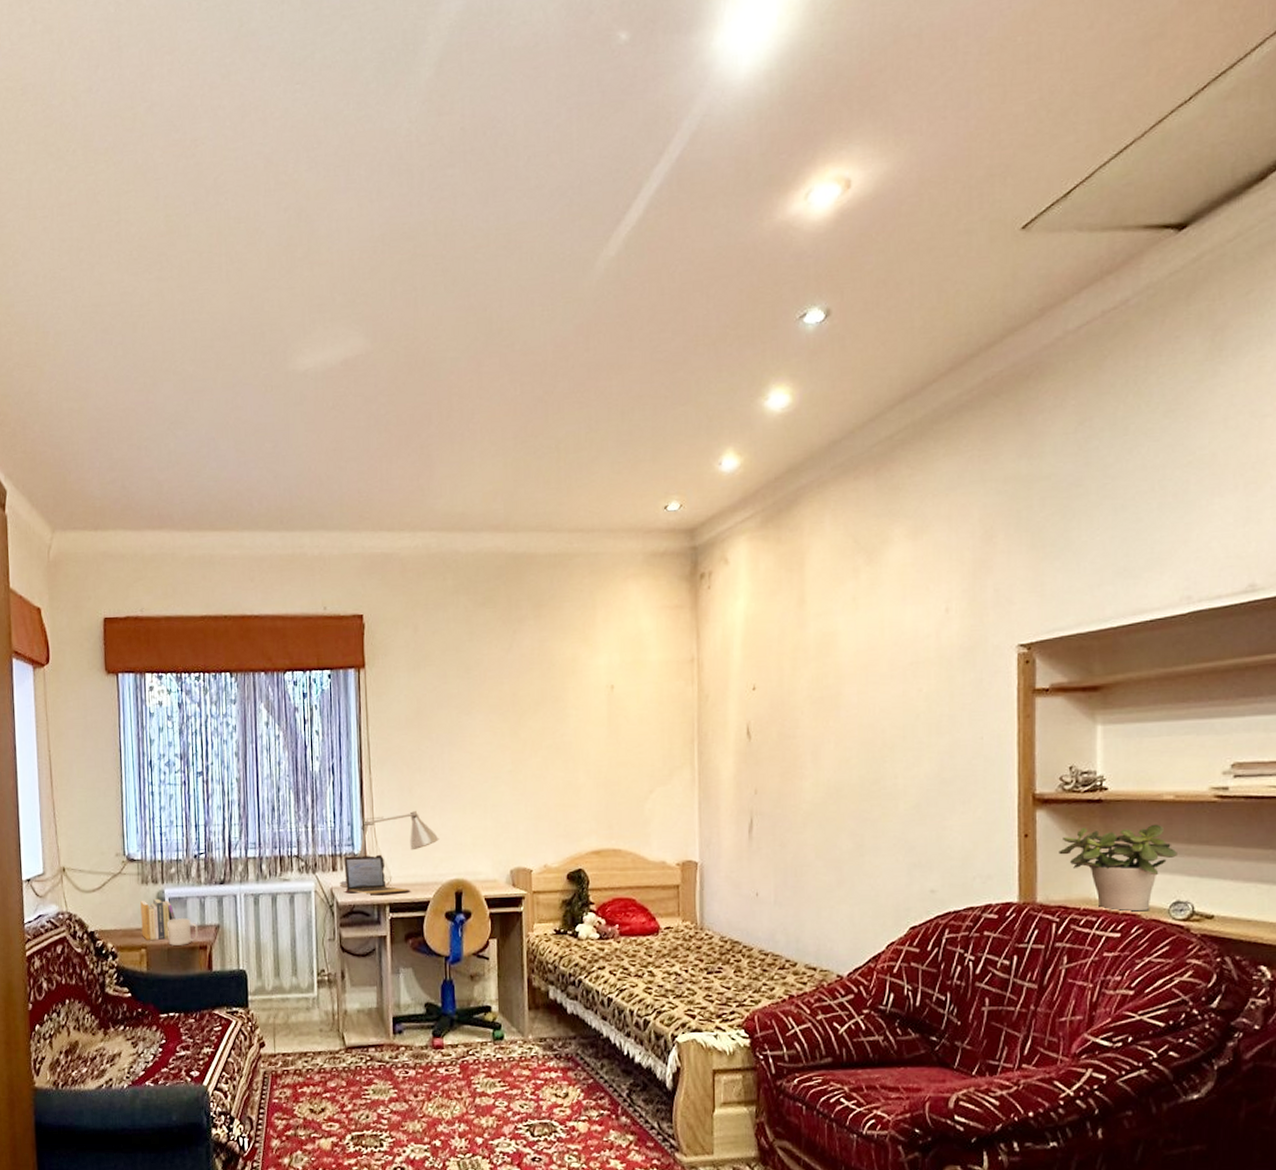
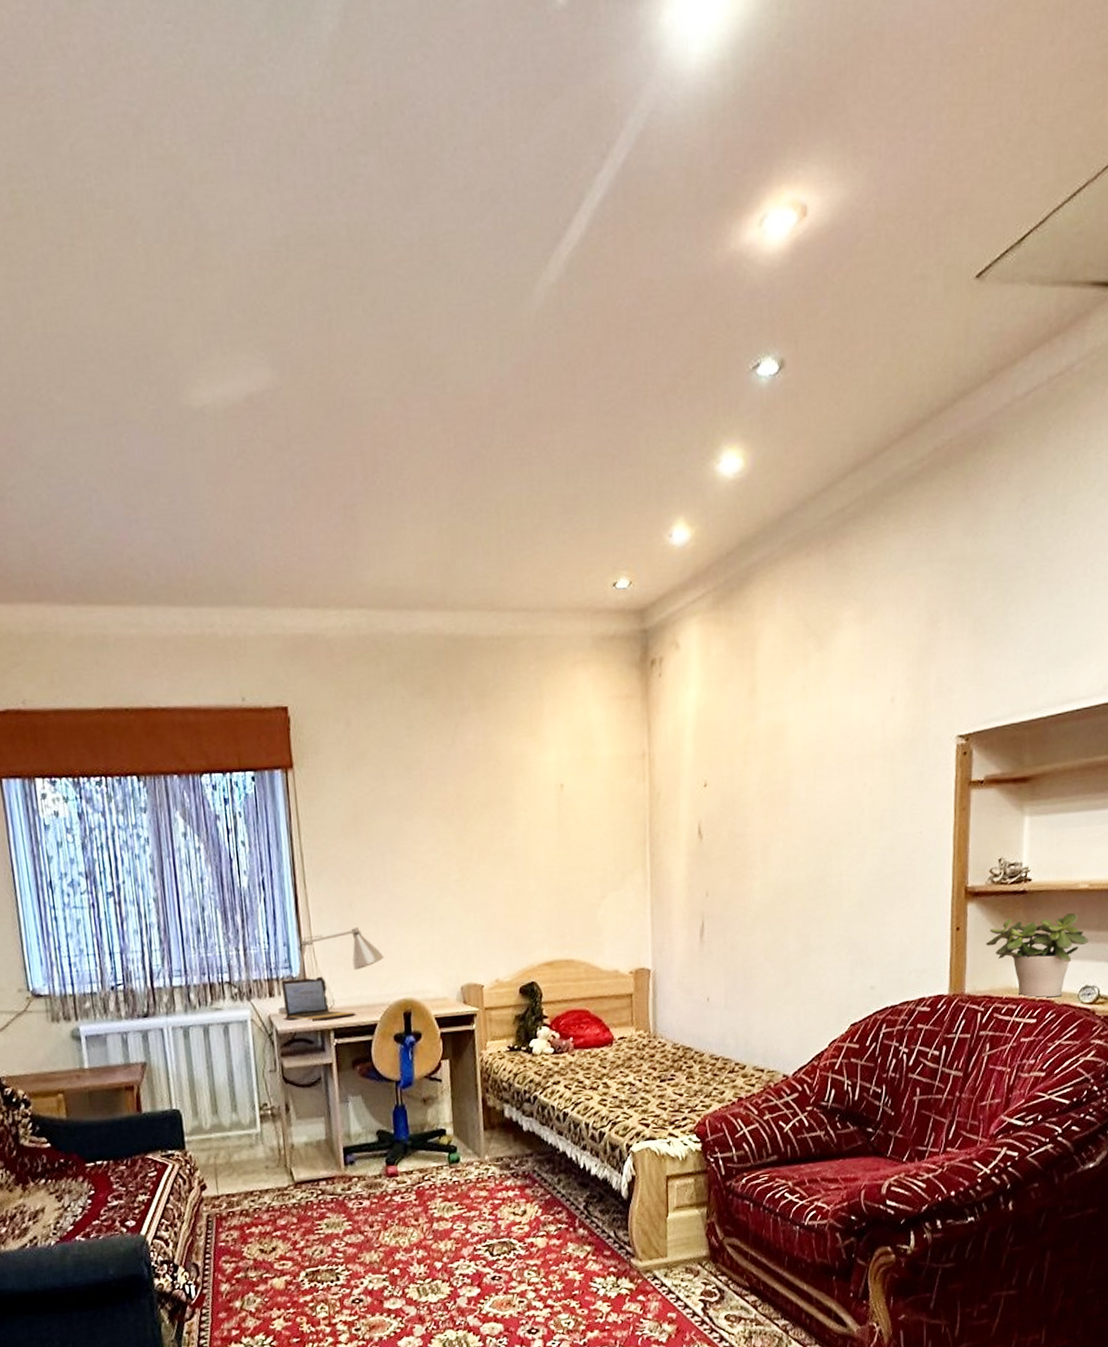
books: present [140,898,176,941] -> none [52,1037,95,1085]
mug: present [167,917,198,945] -> none [86,1056,123,1088]

